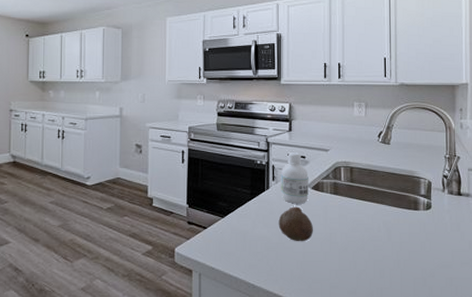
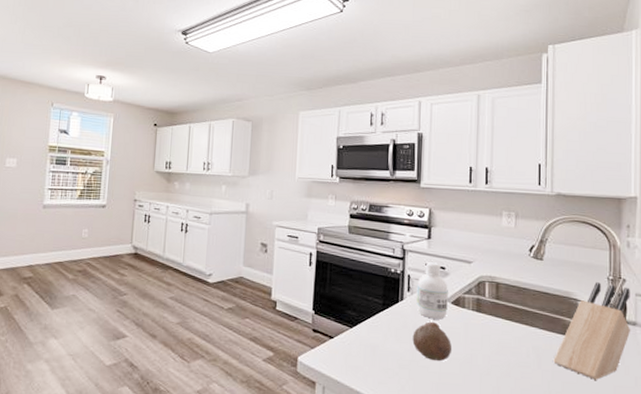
knife block: none [401,161,465,247] -> present [553,282,631,380]

